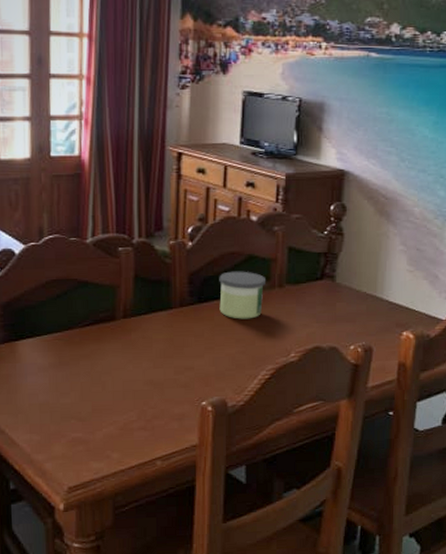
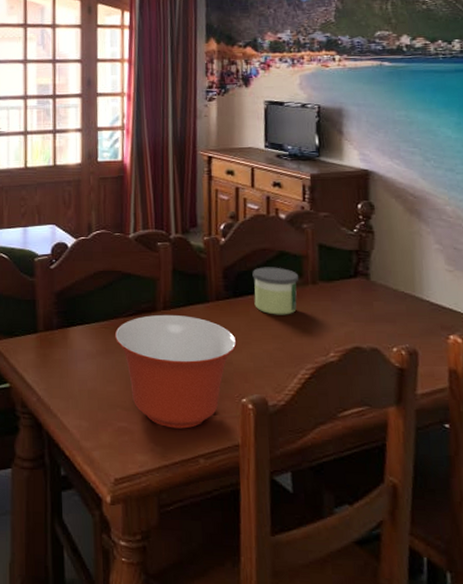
mixing bowl: none [69,322,199,435] -> present [114,314,237,429]

